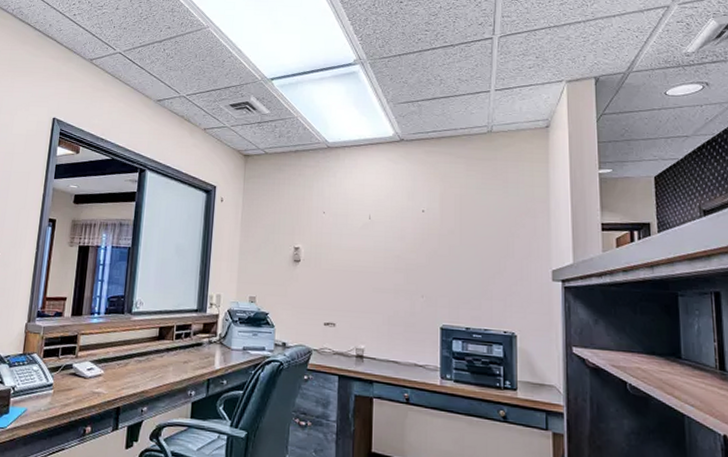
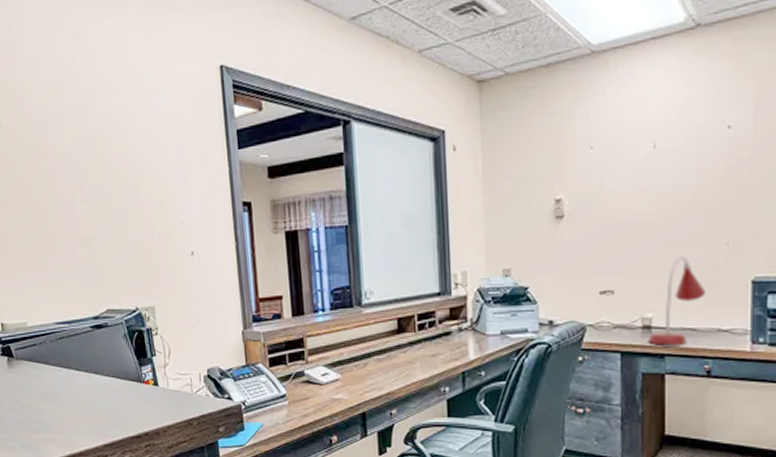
desk lamp: none [360,302,407,375] -> present [648,256,707,347]

